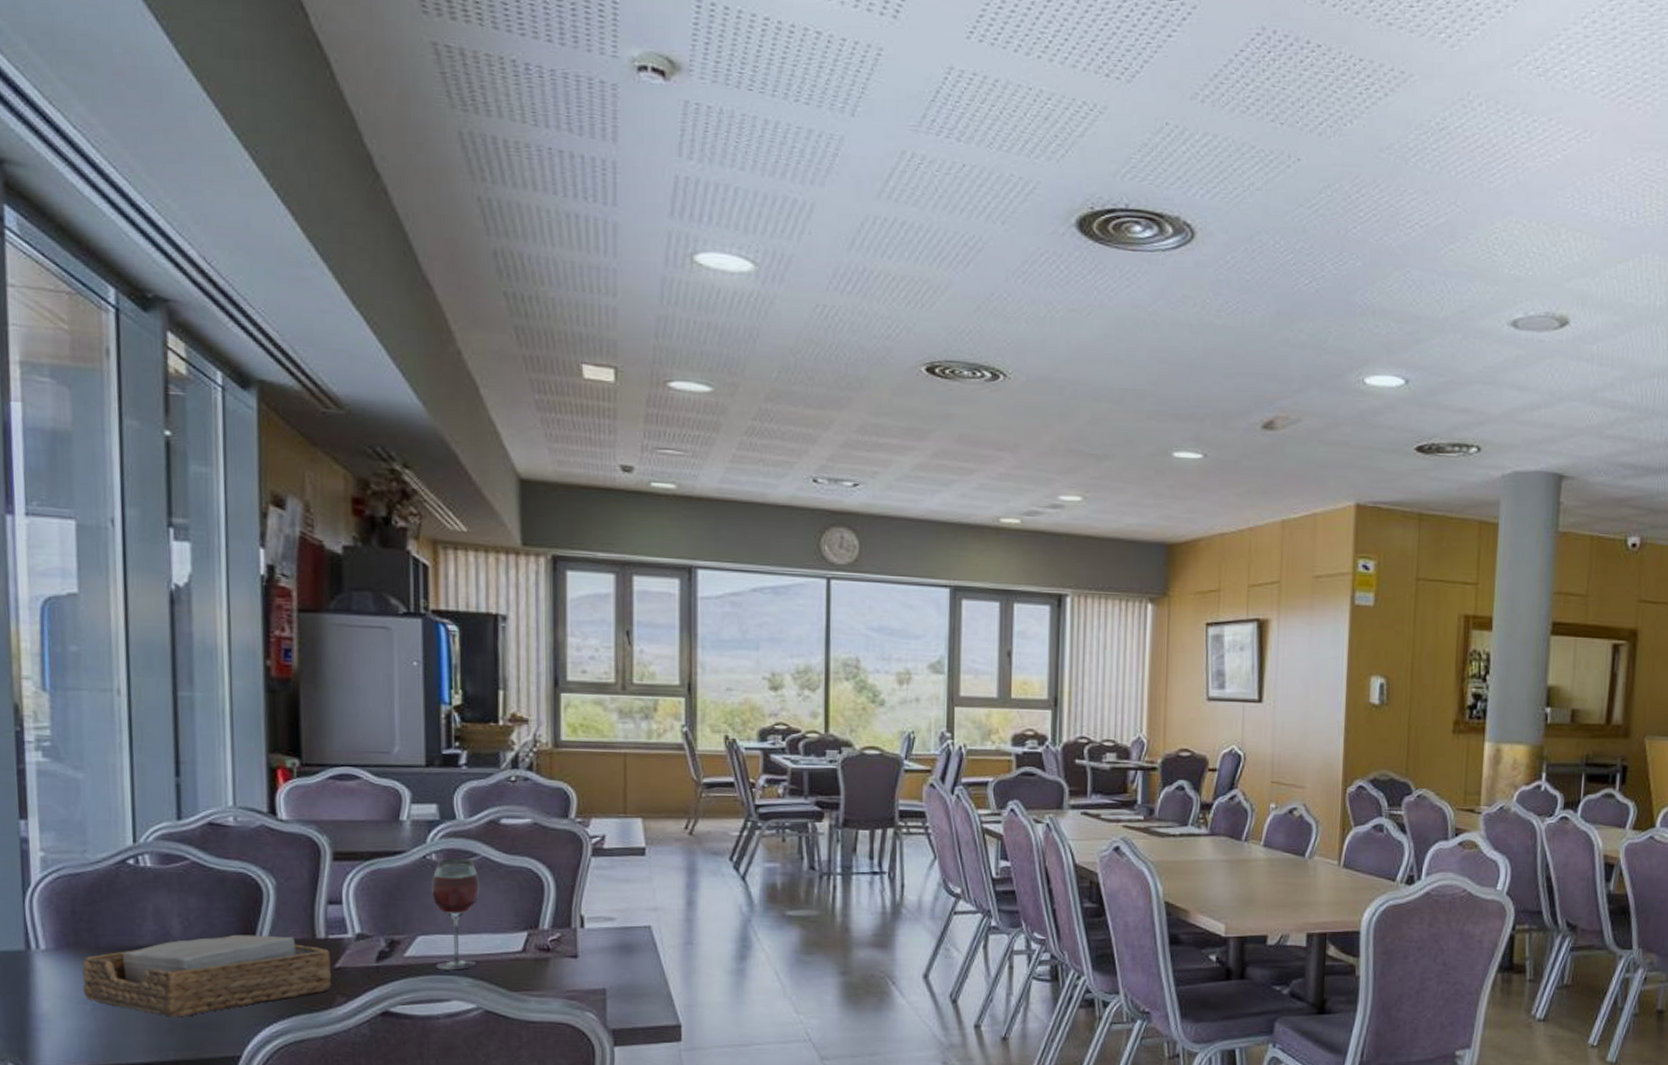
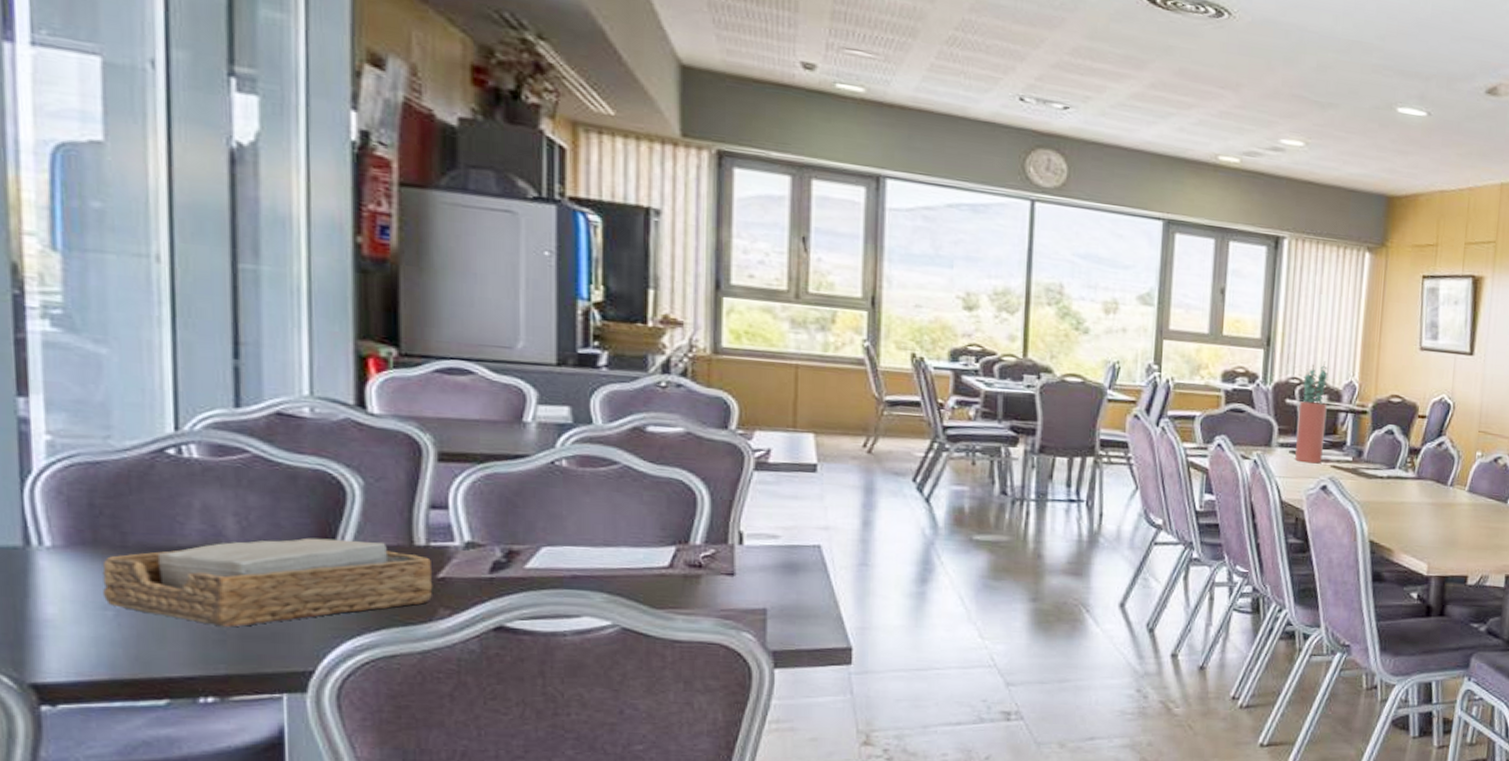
wineglass: present [431,858,480,971] -> none [559,465,620,585]
vase: none [1087,718,1116,824] -> present [1295,361,1328,464]

